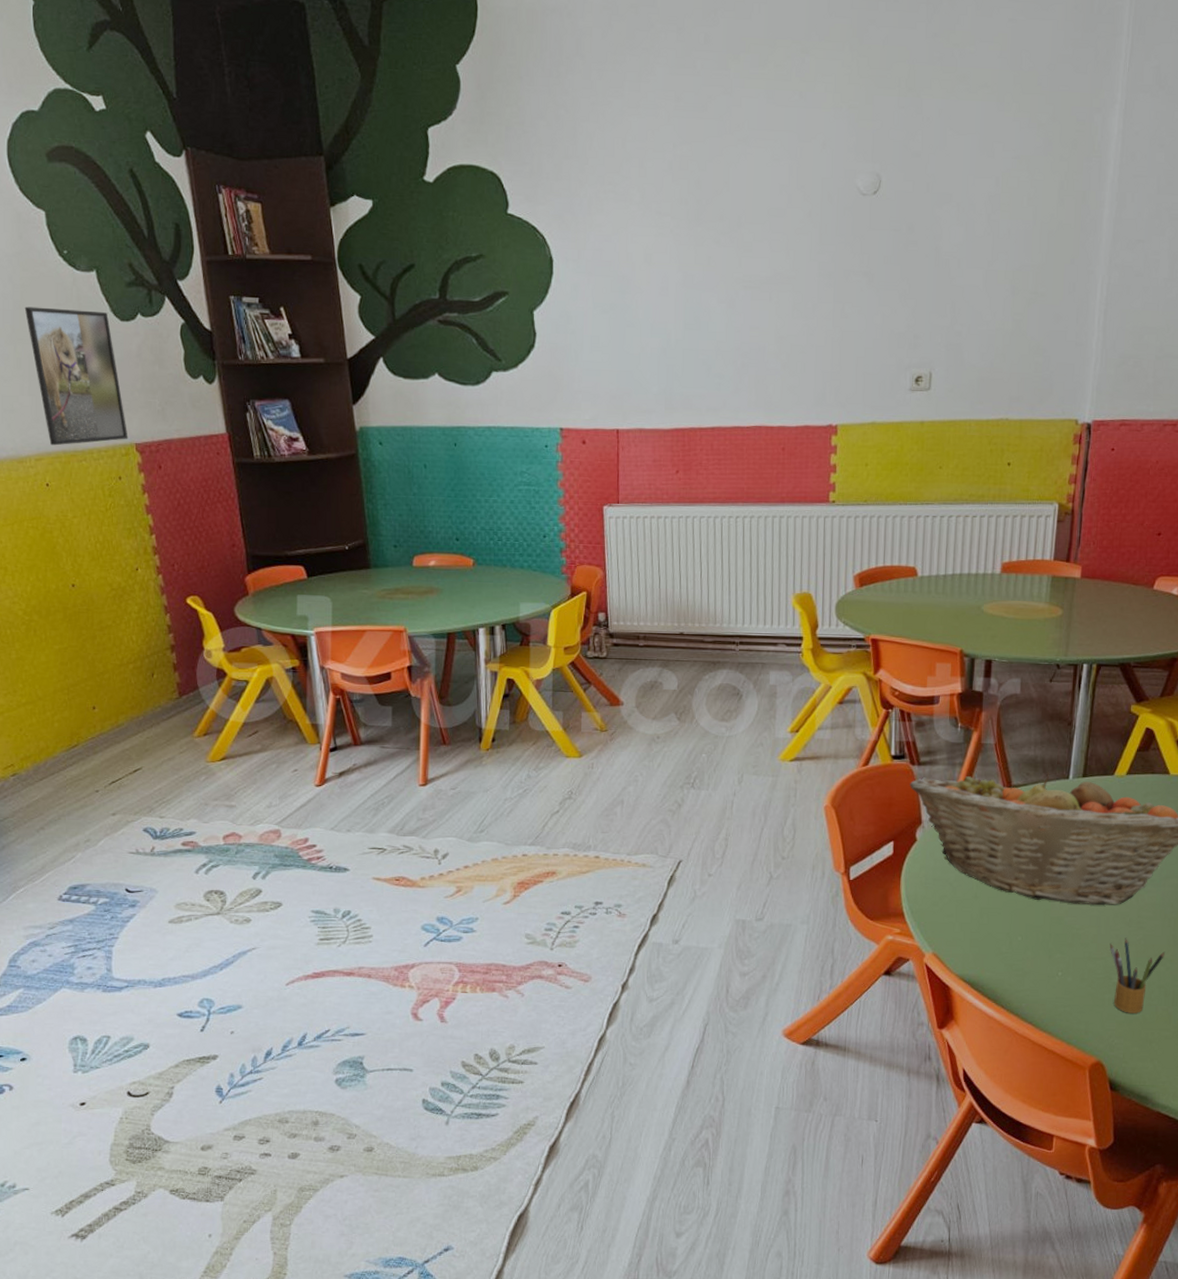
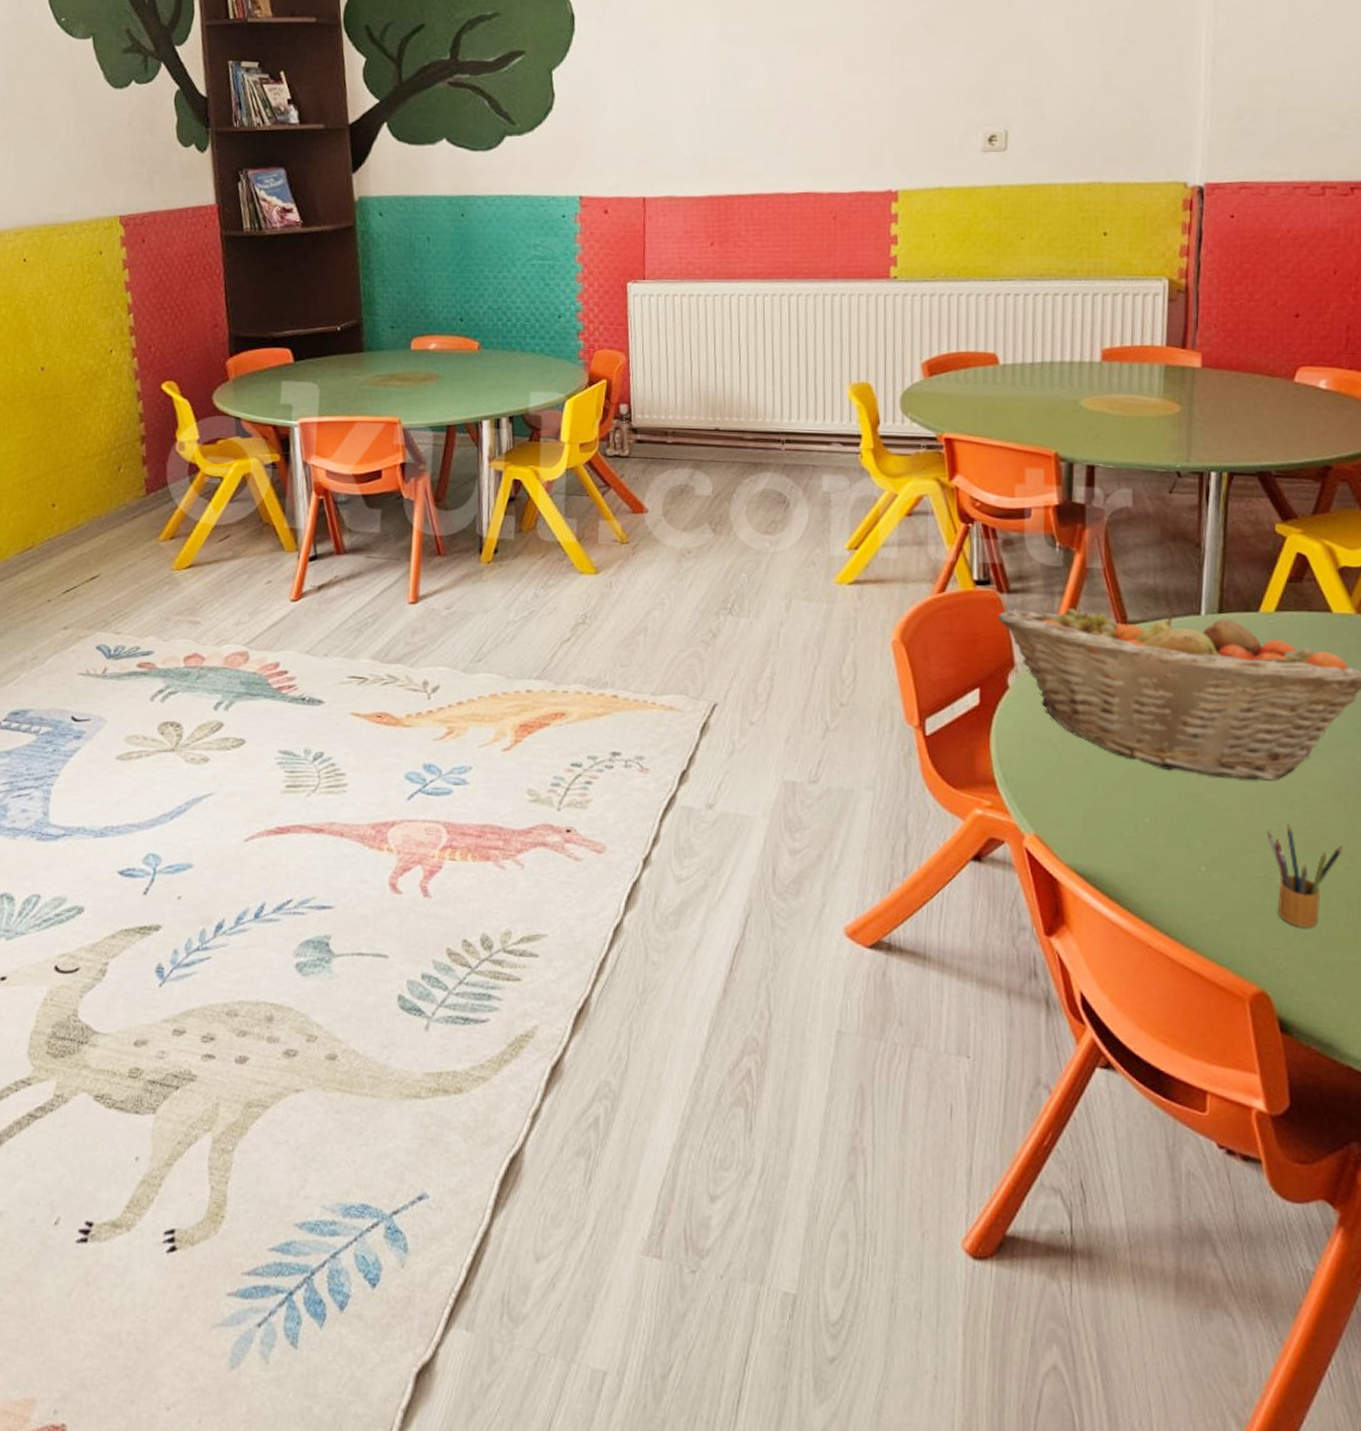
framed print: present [24,306,129,446] -> none [17,75,113,219]

